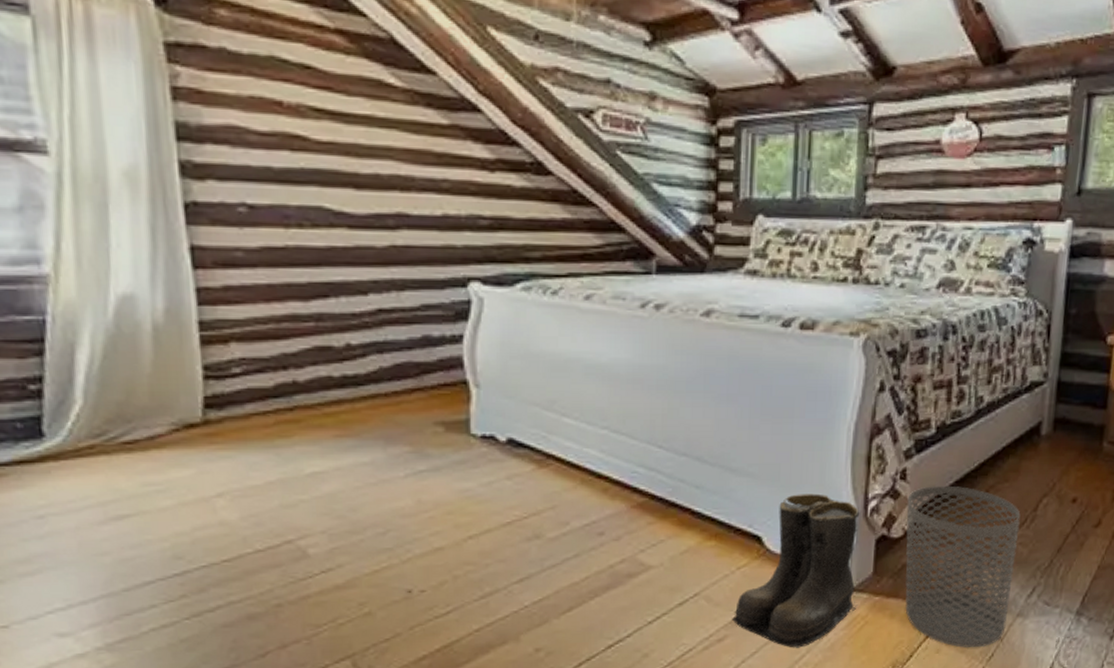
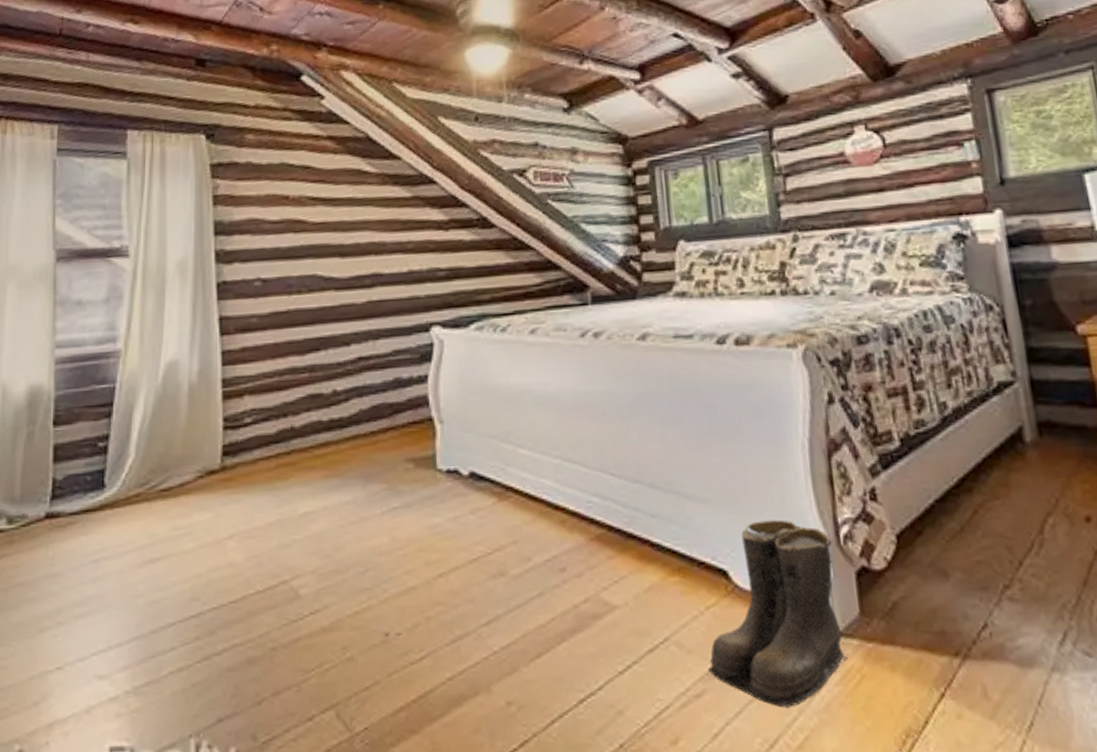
waste bin: present [905,485,1021,648] -> none [883,506,1041,712]

